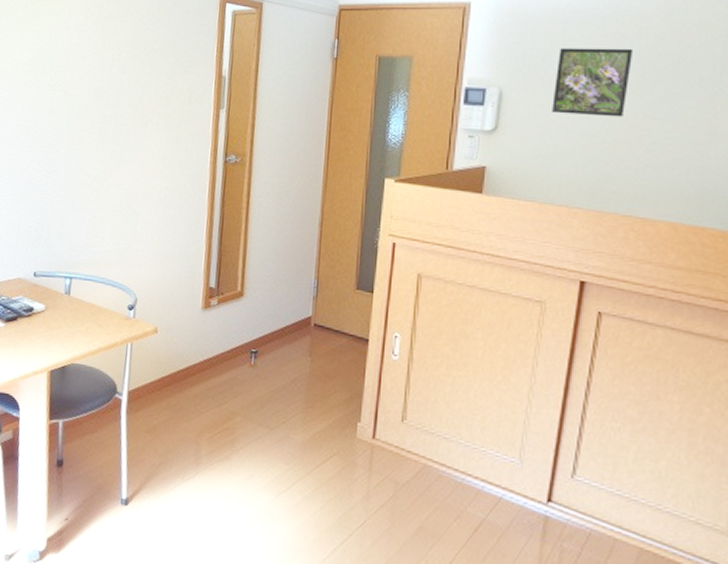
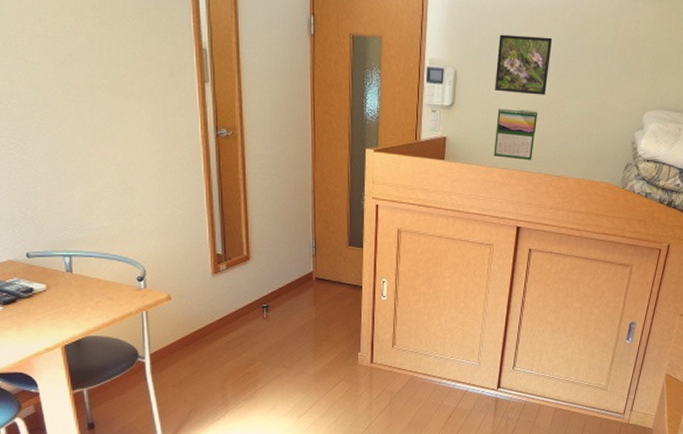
calendar: none [549,132,613,198] -> present [494,107,538,161]

